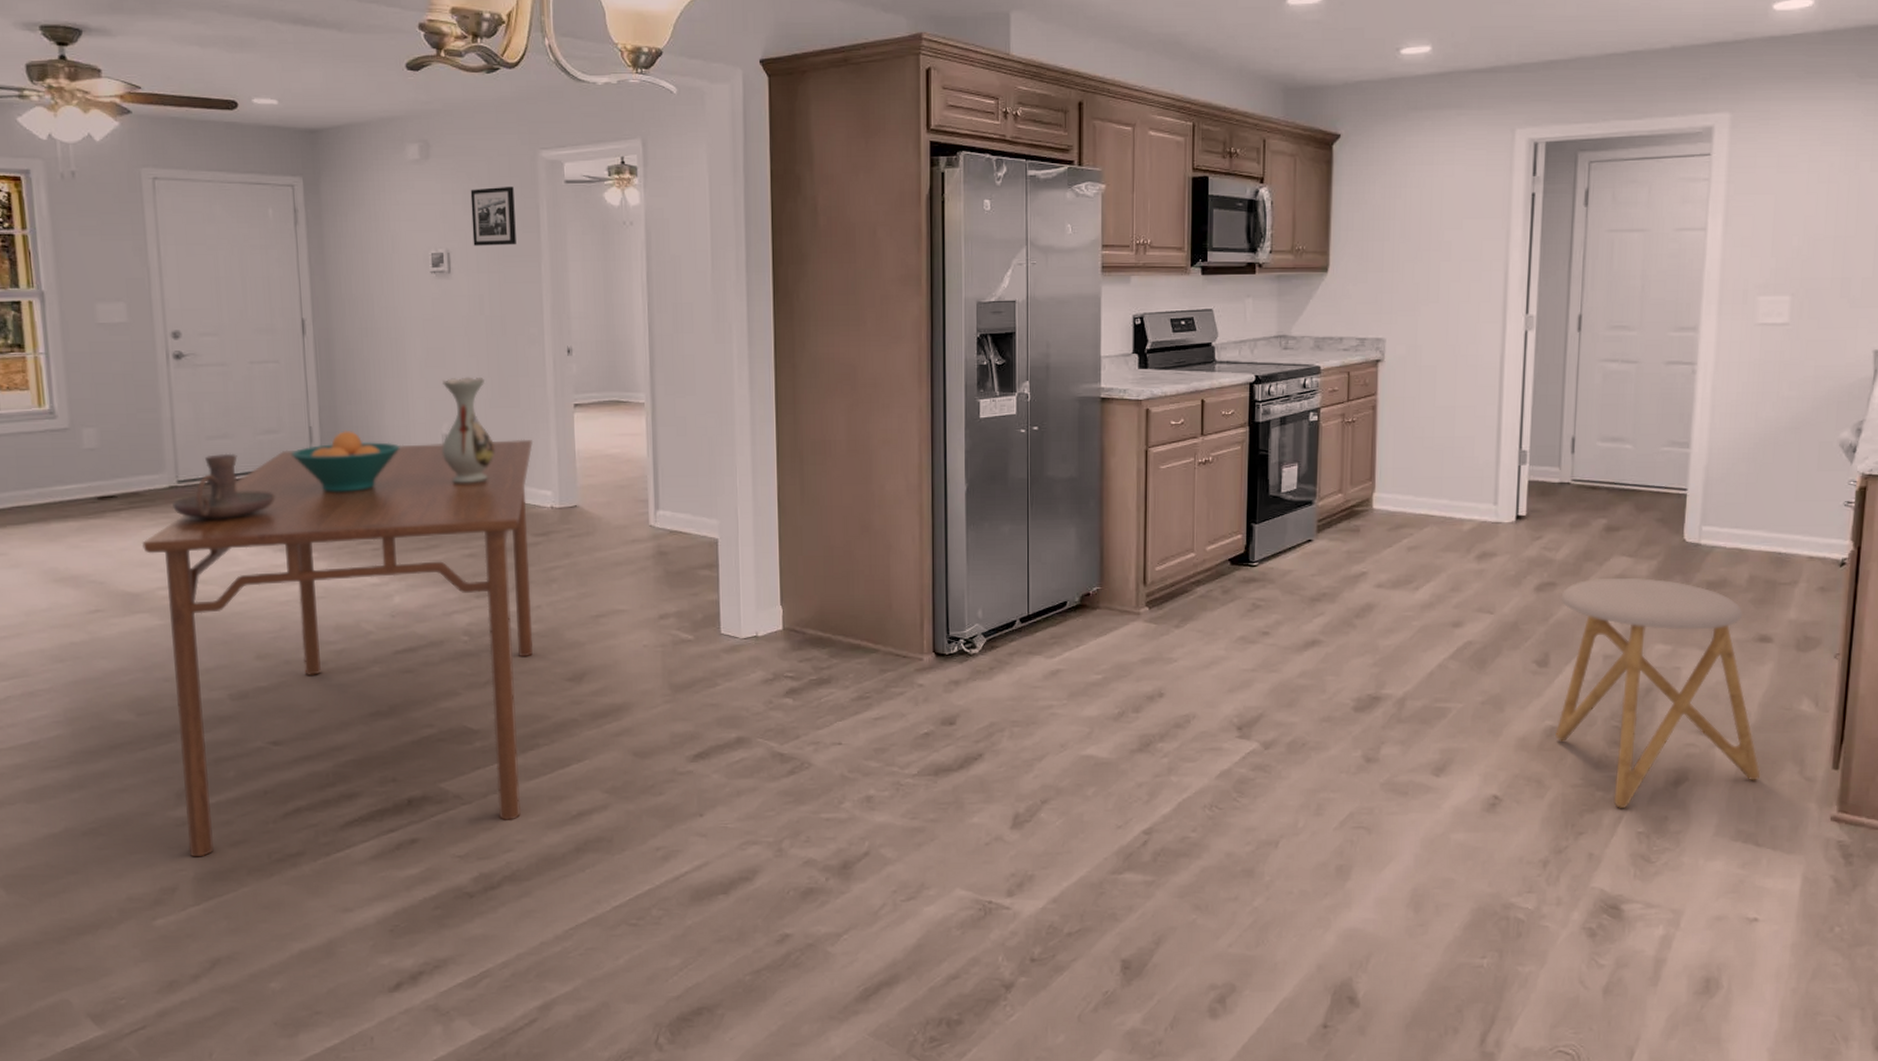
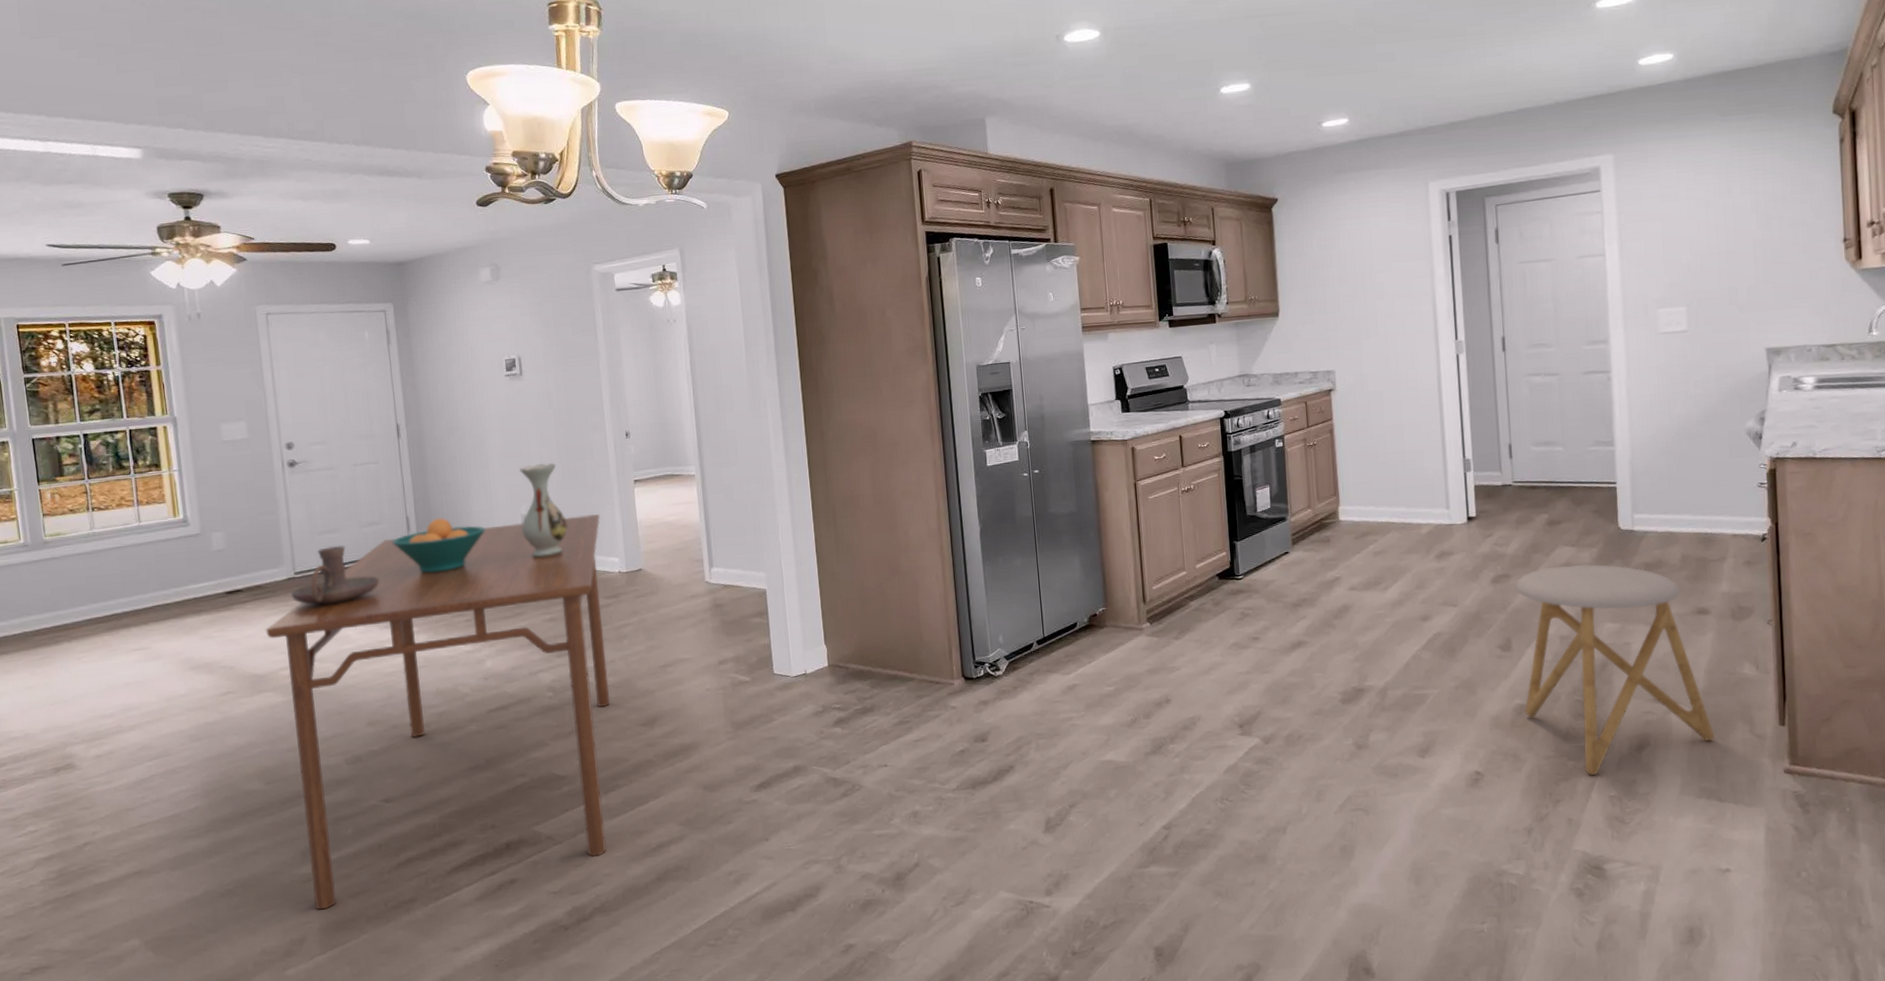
picture frame: present [470,186,516,246] -> none [536,297,577,350]

